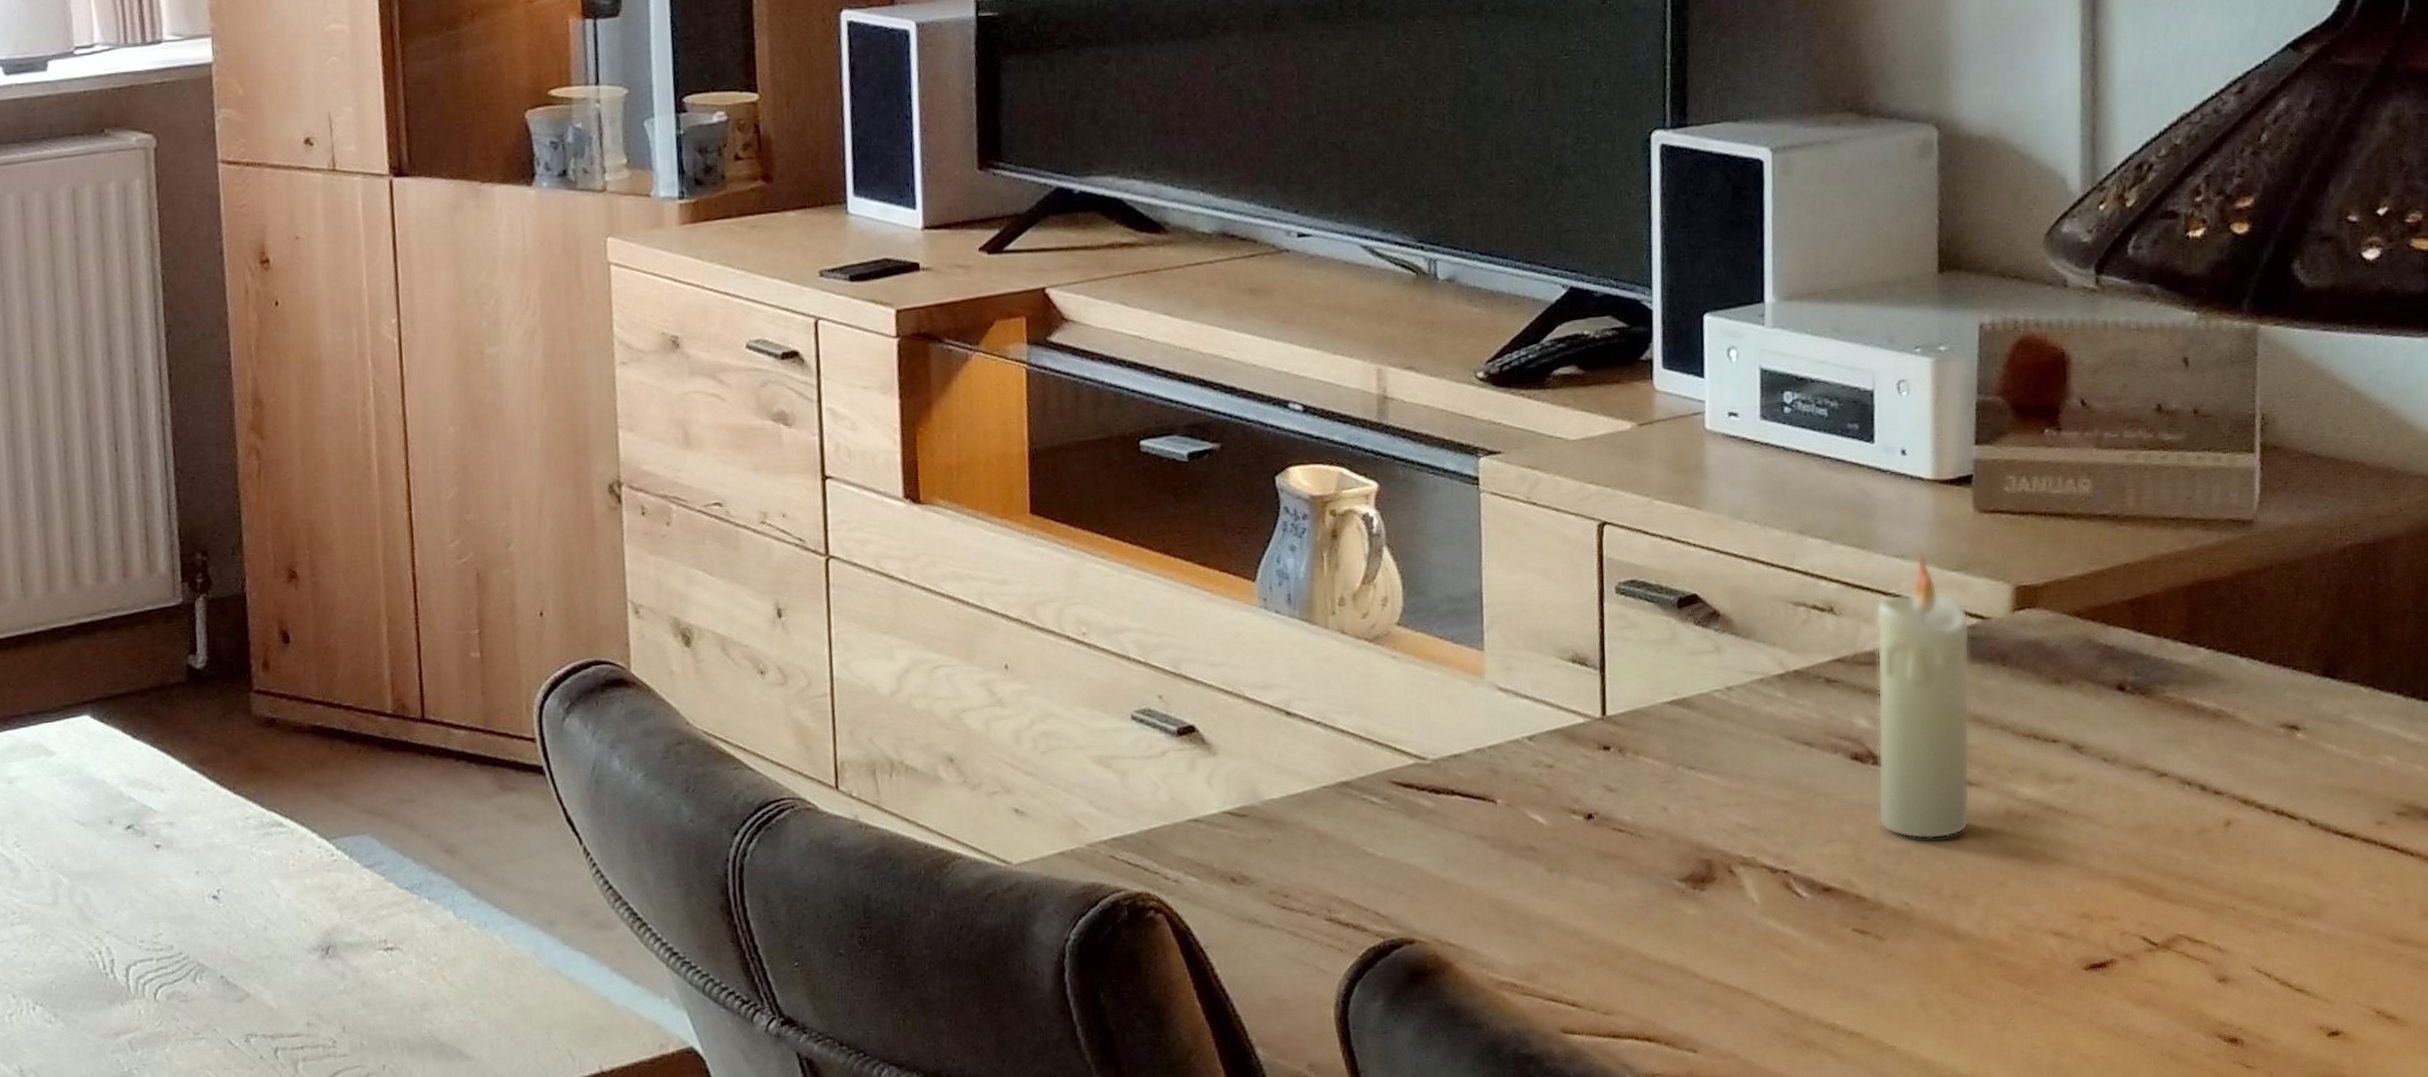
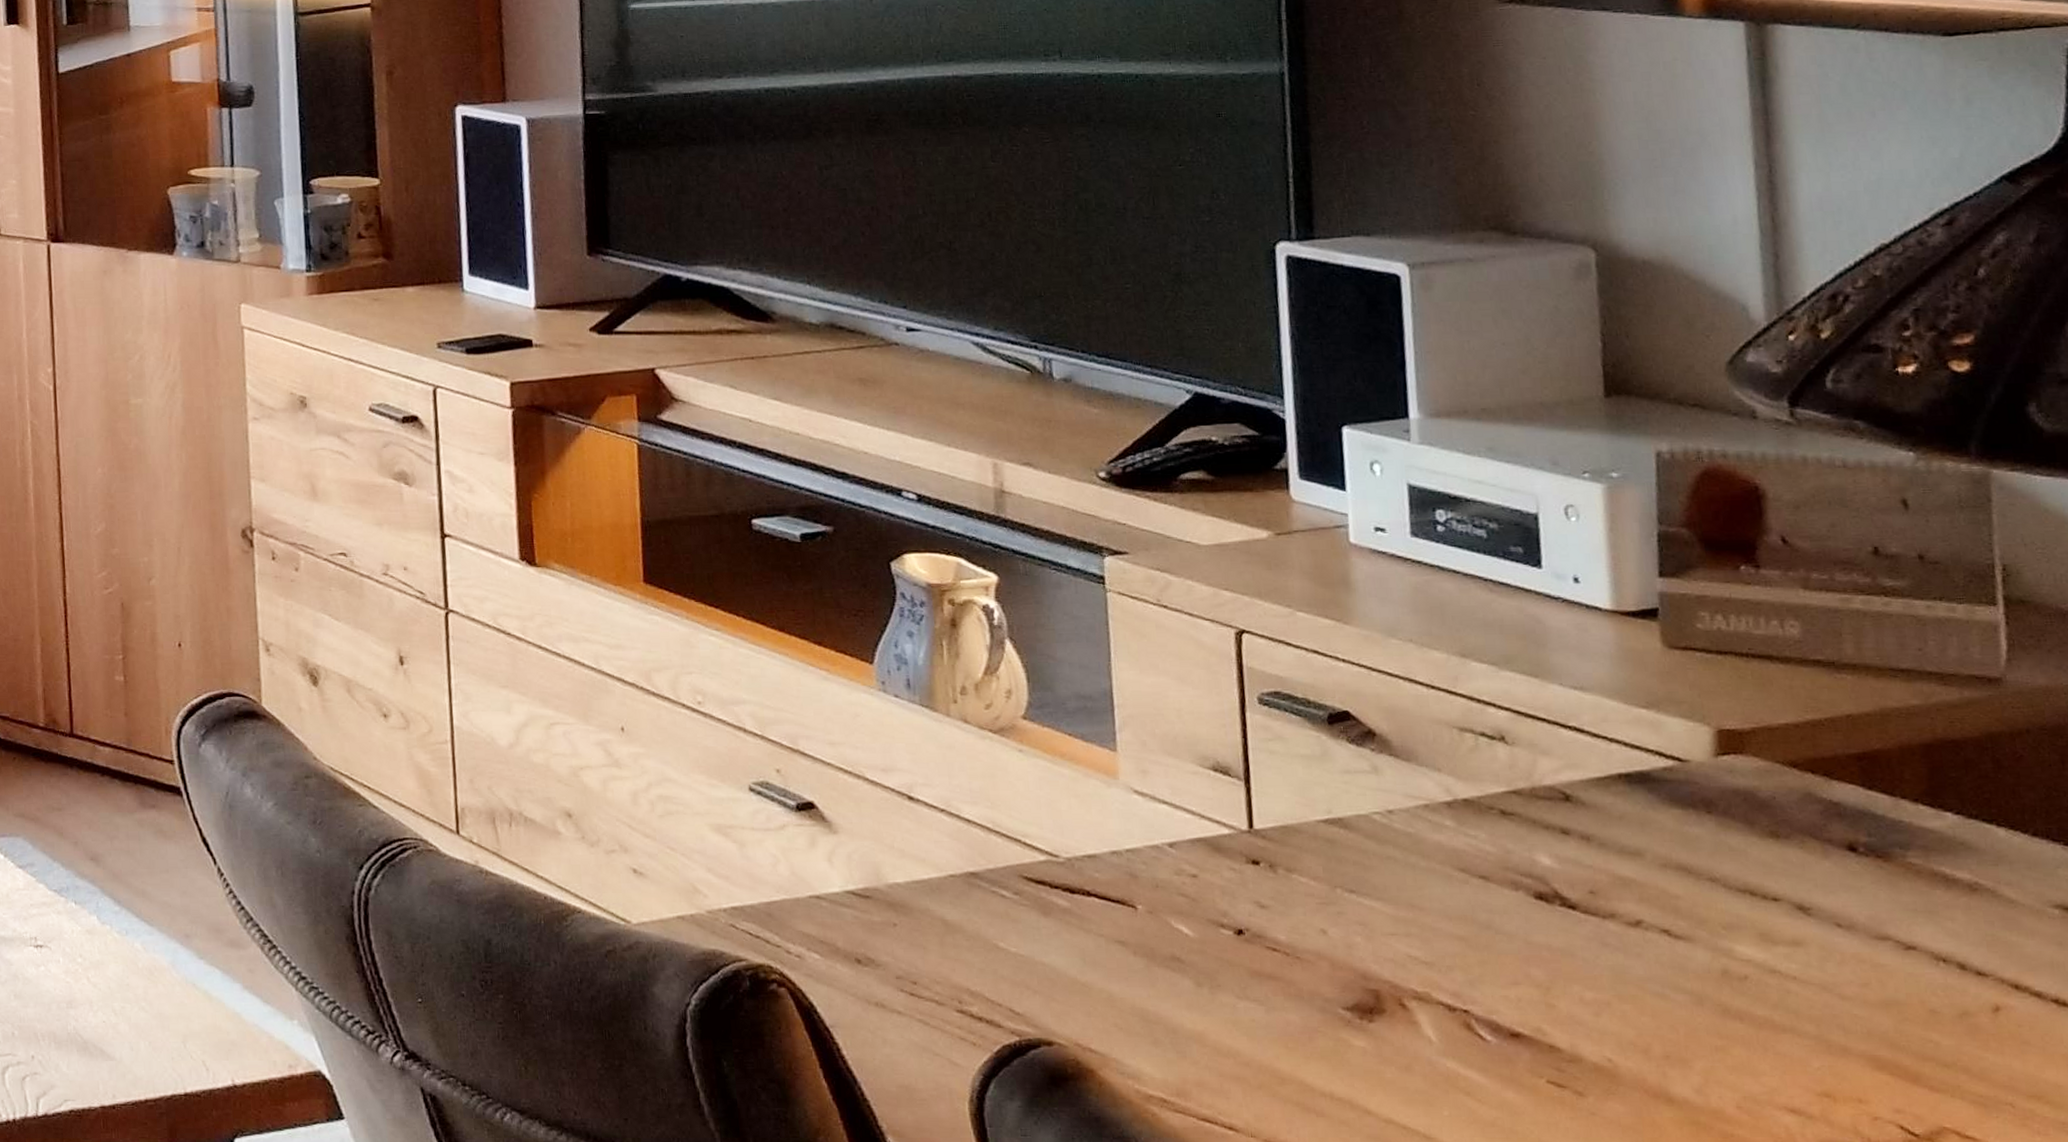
candle: present [1875,554,1970,840] -> none [1554,687,1679,993]

